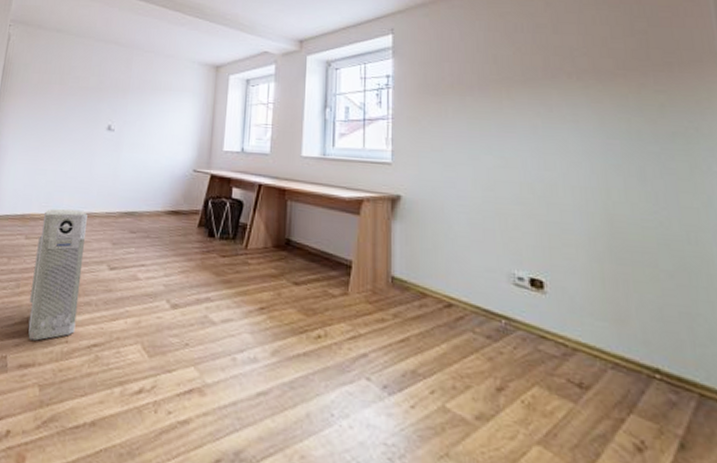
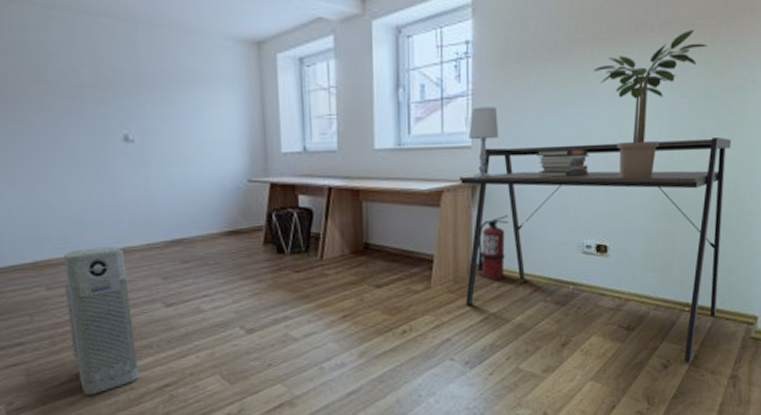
desk: none [379,166,701,453] -> present [459,136,732,363]
table lamp: none [388,129,419,193] -> present [468,106,499,178]
fire extinguisher: none [396,232,430,298] -> present [476,215,509,280]
book stack: none [457,174,514,204] -> present [537,149,590,177]
potted plant: none [511,78,633,215] -> present [593,30,707,179]

